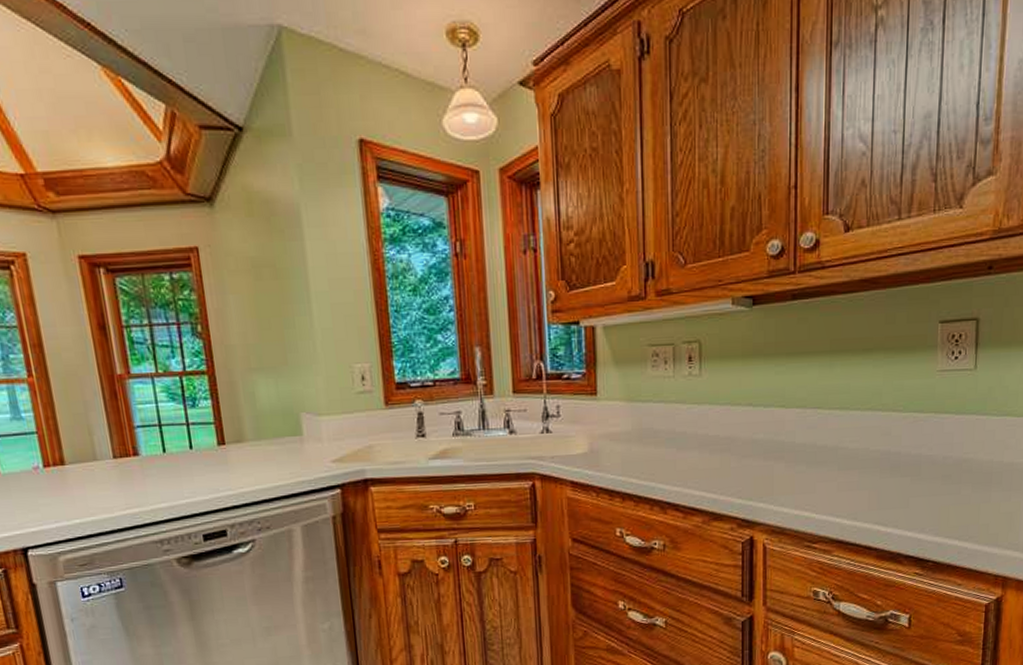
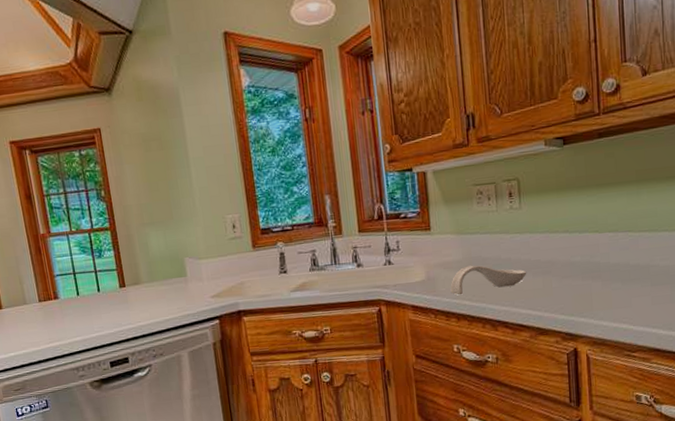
spoon rest: none [616,438,704,472] -> present [450,265,527,295]

